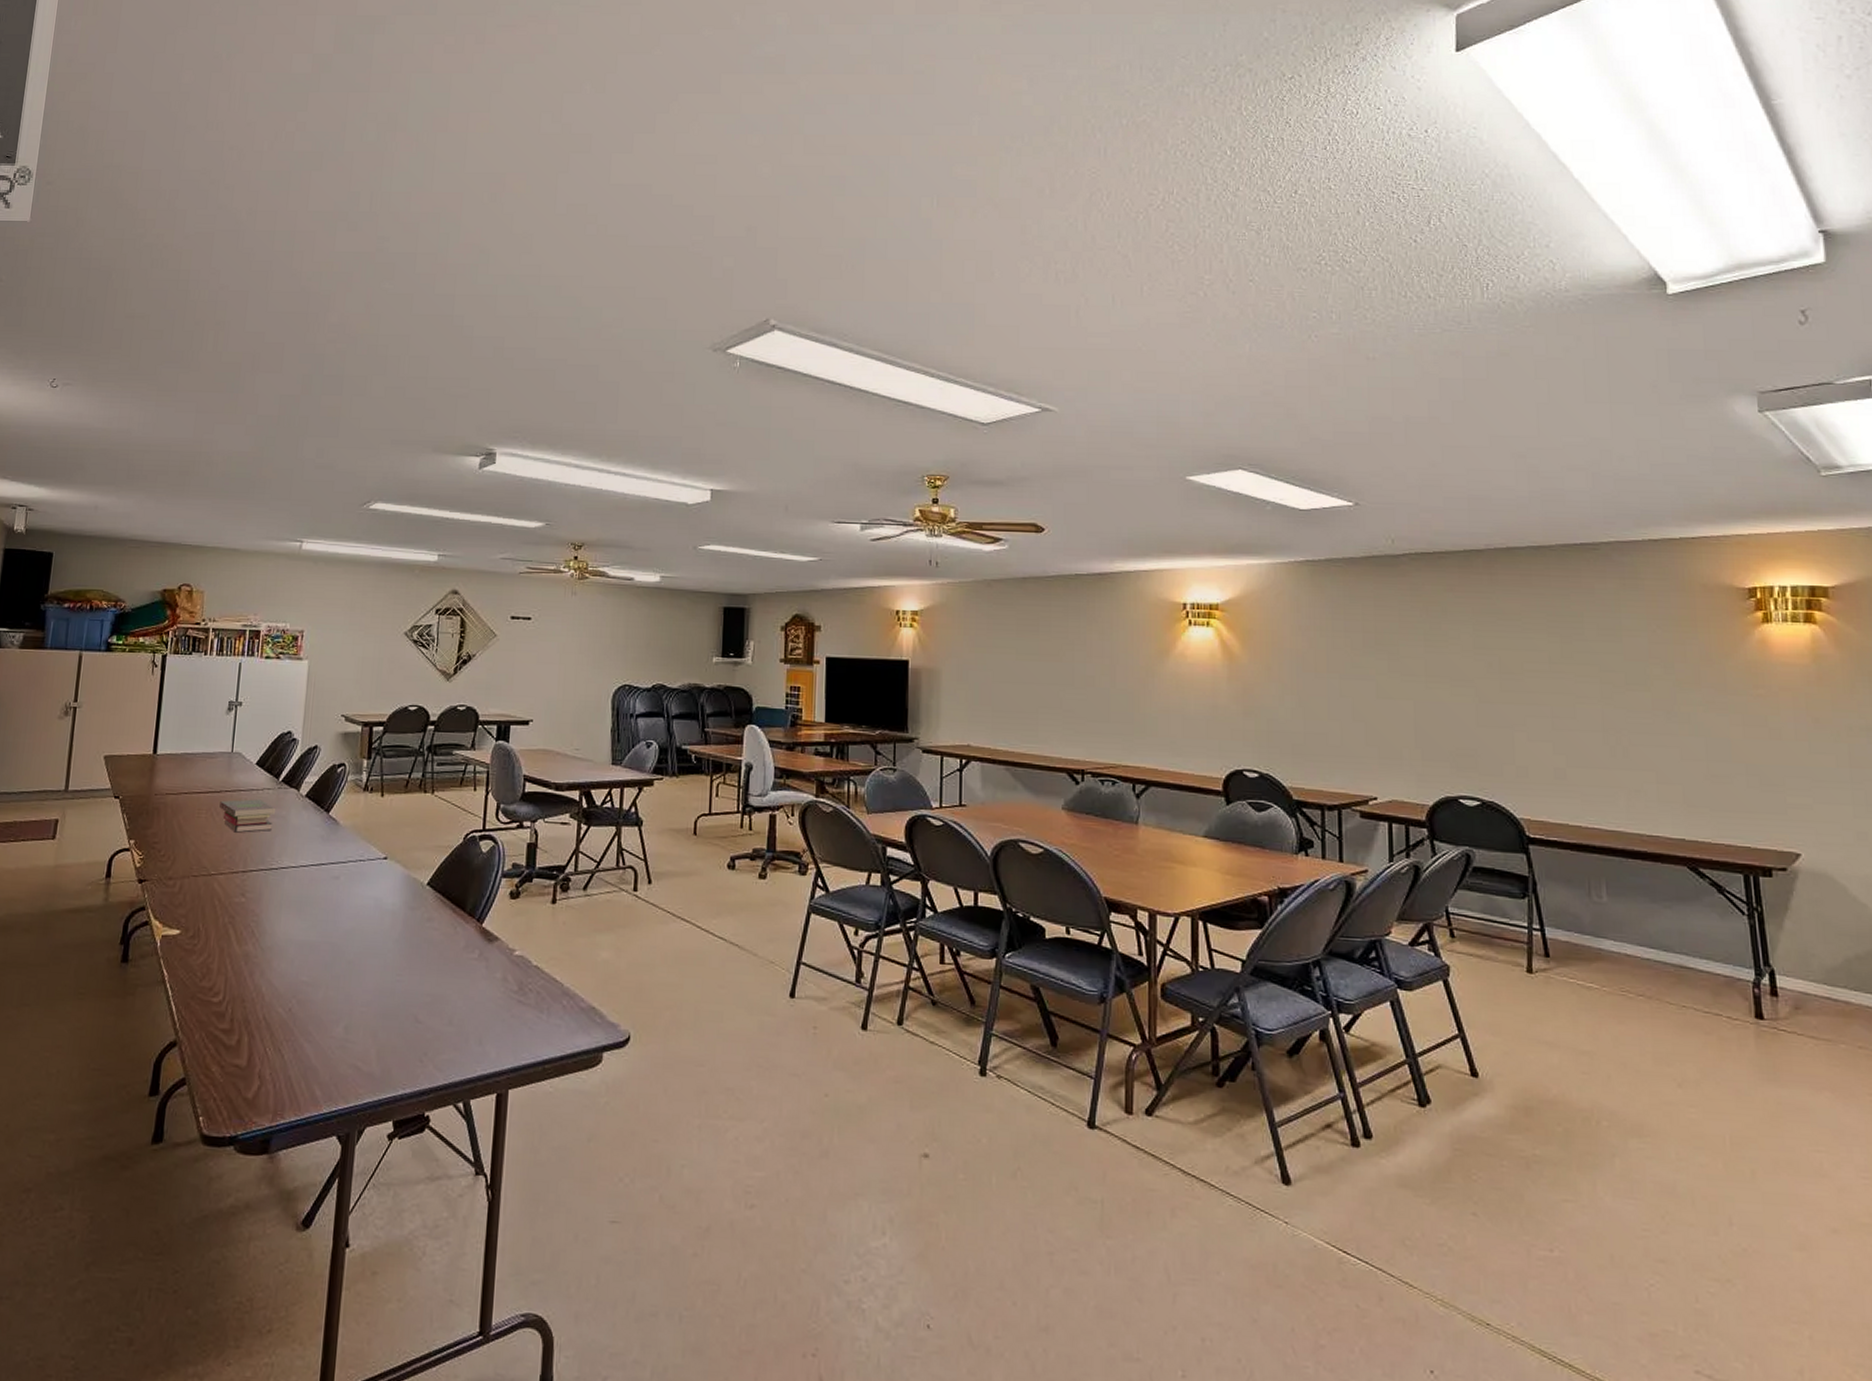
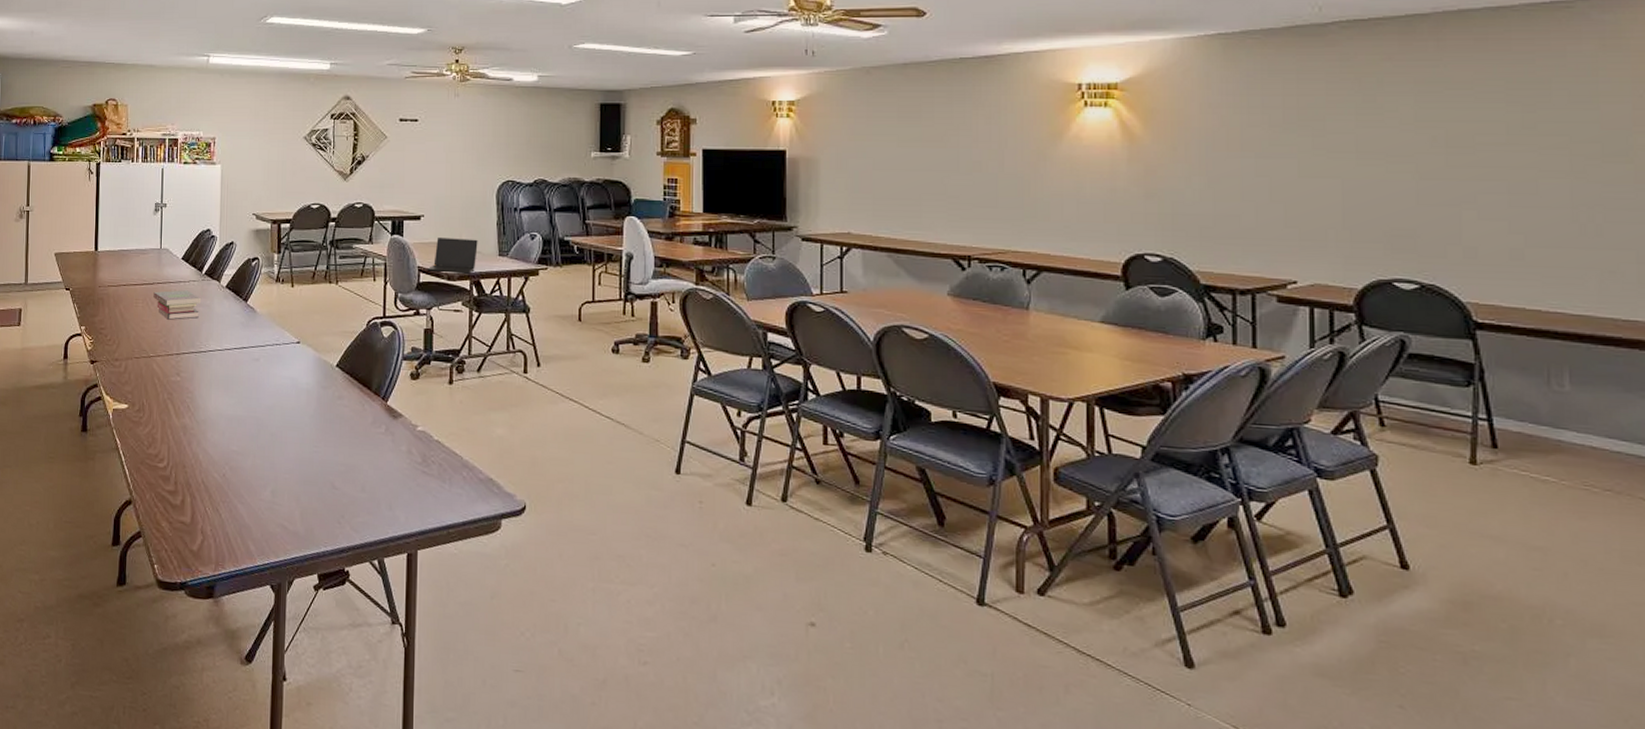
laptop: none [533,744,590,784] -> present [427,238,478,274]

